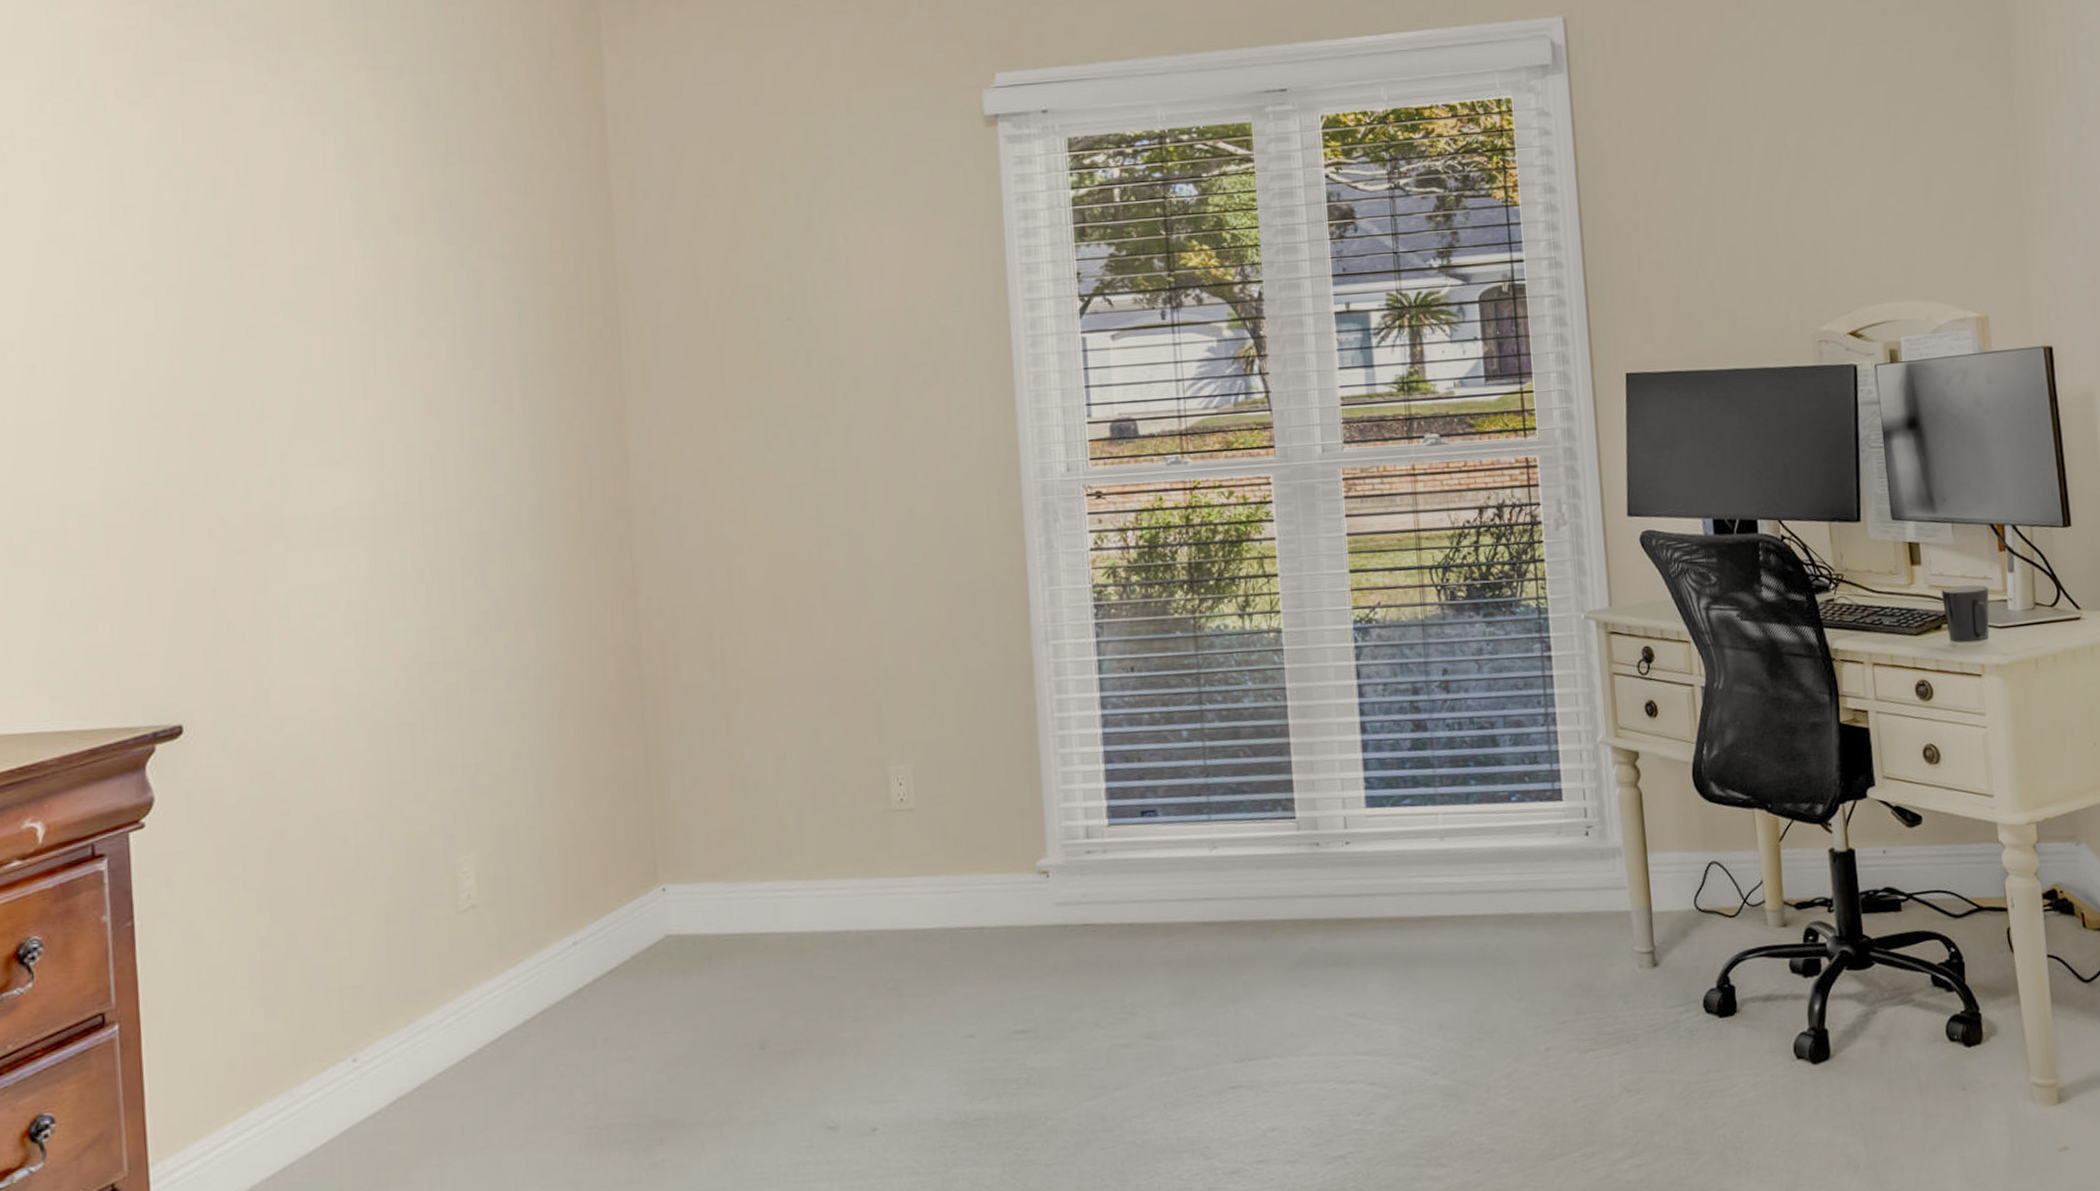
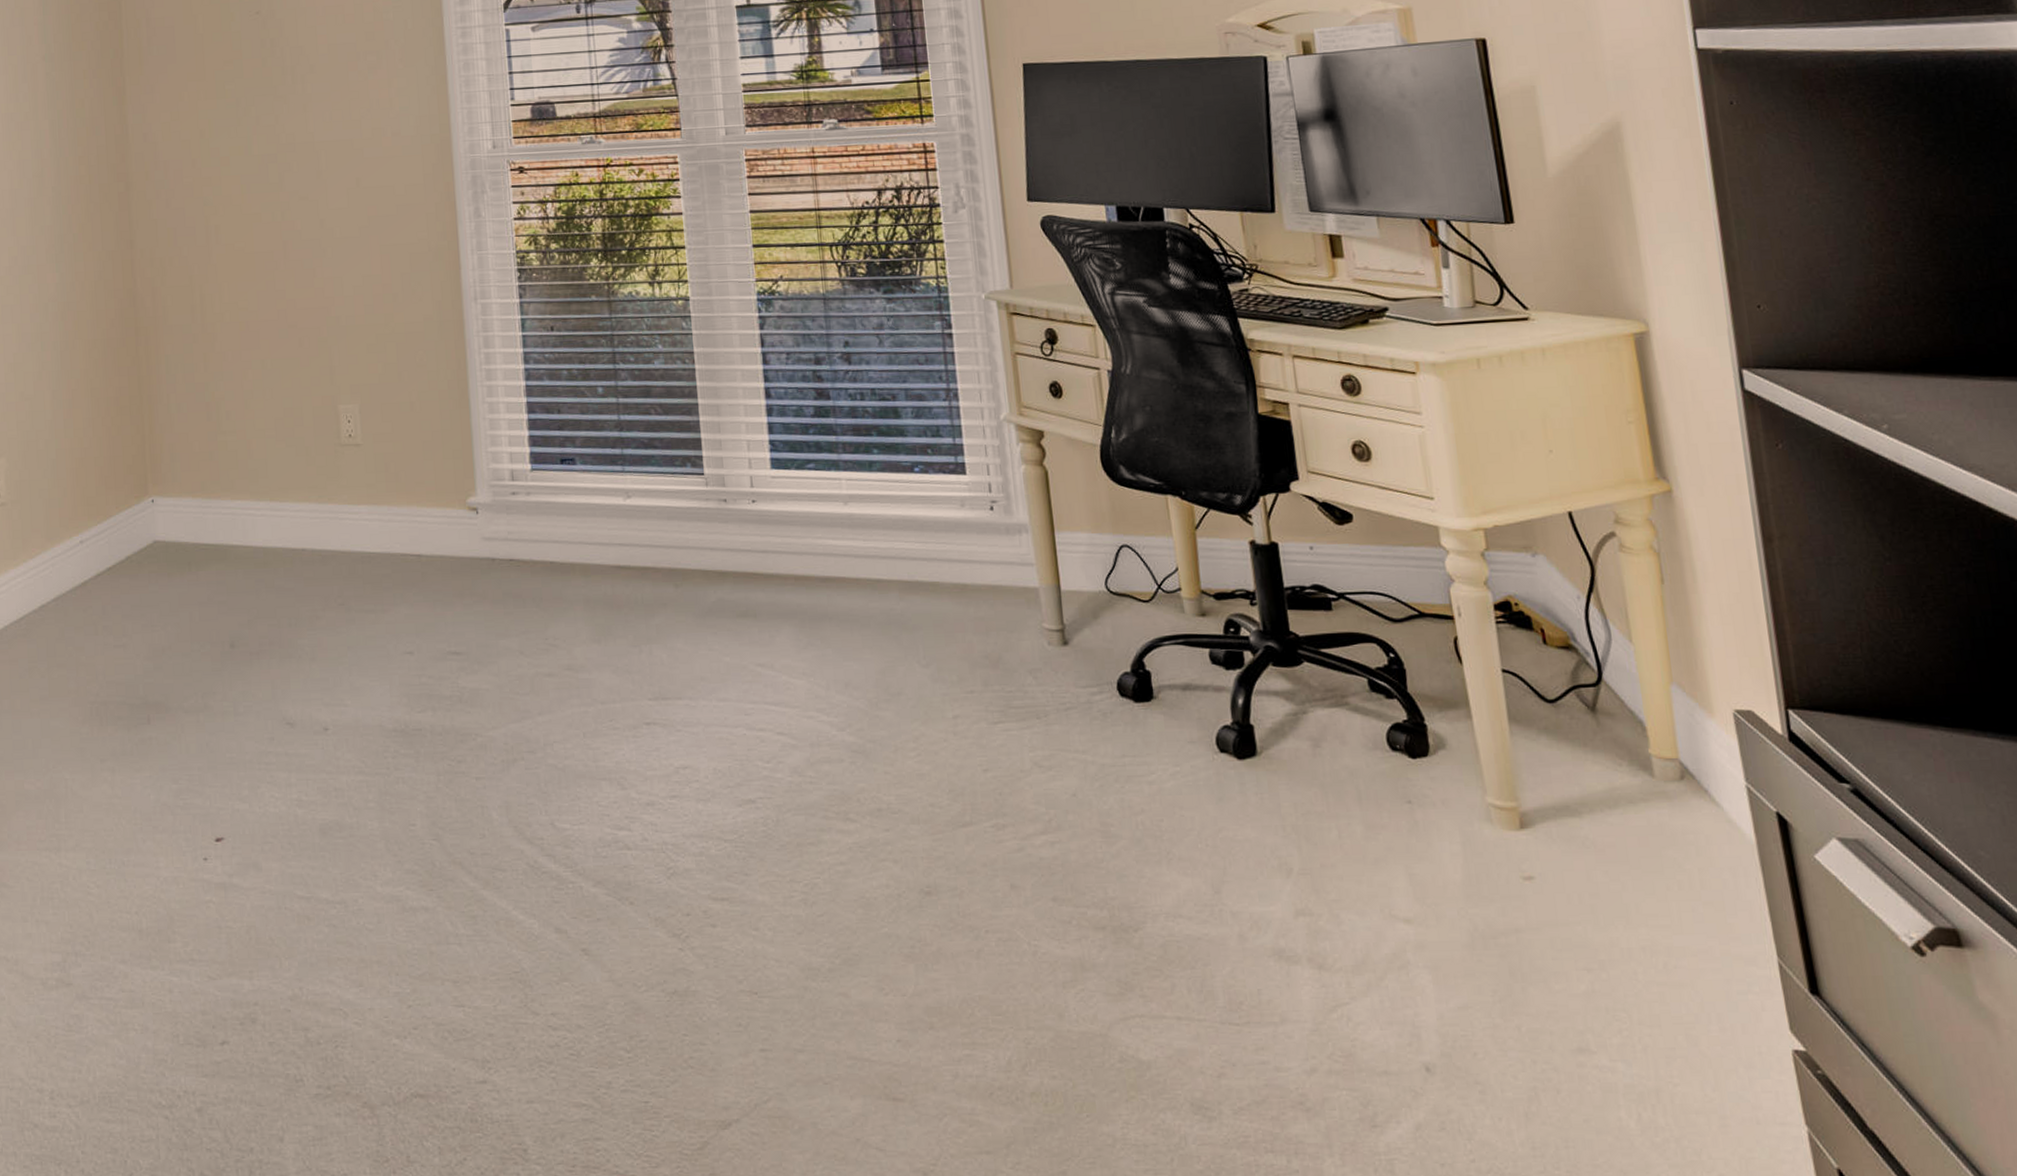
mug: present [1941,585,1990,647] -> none [1367,280,1424,343]

